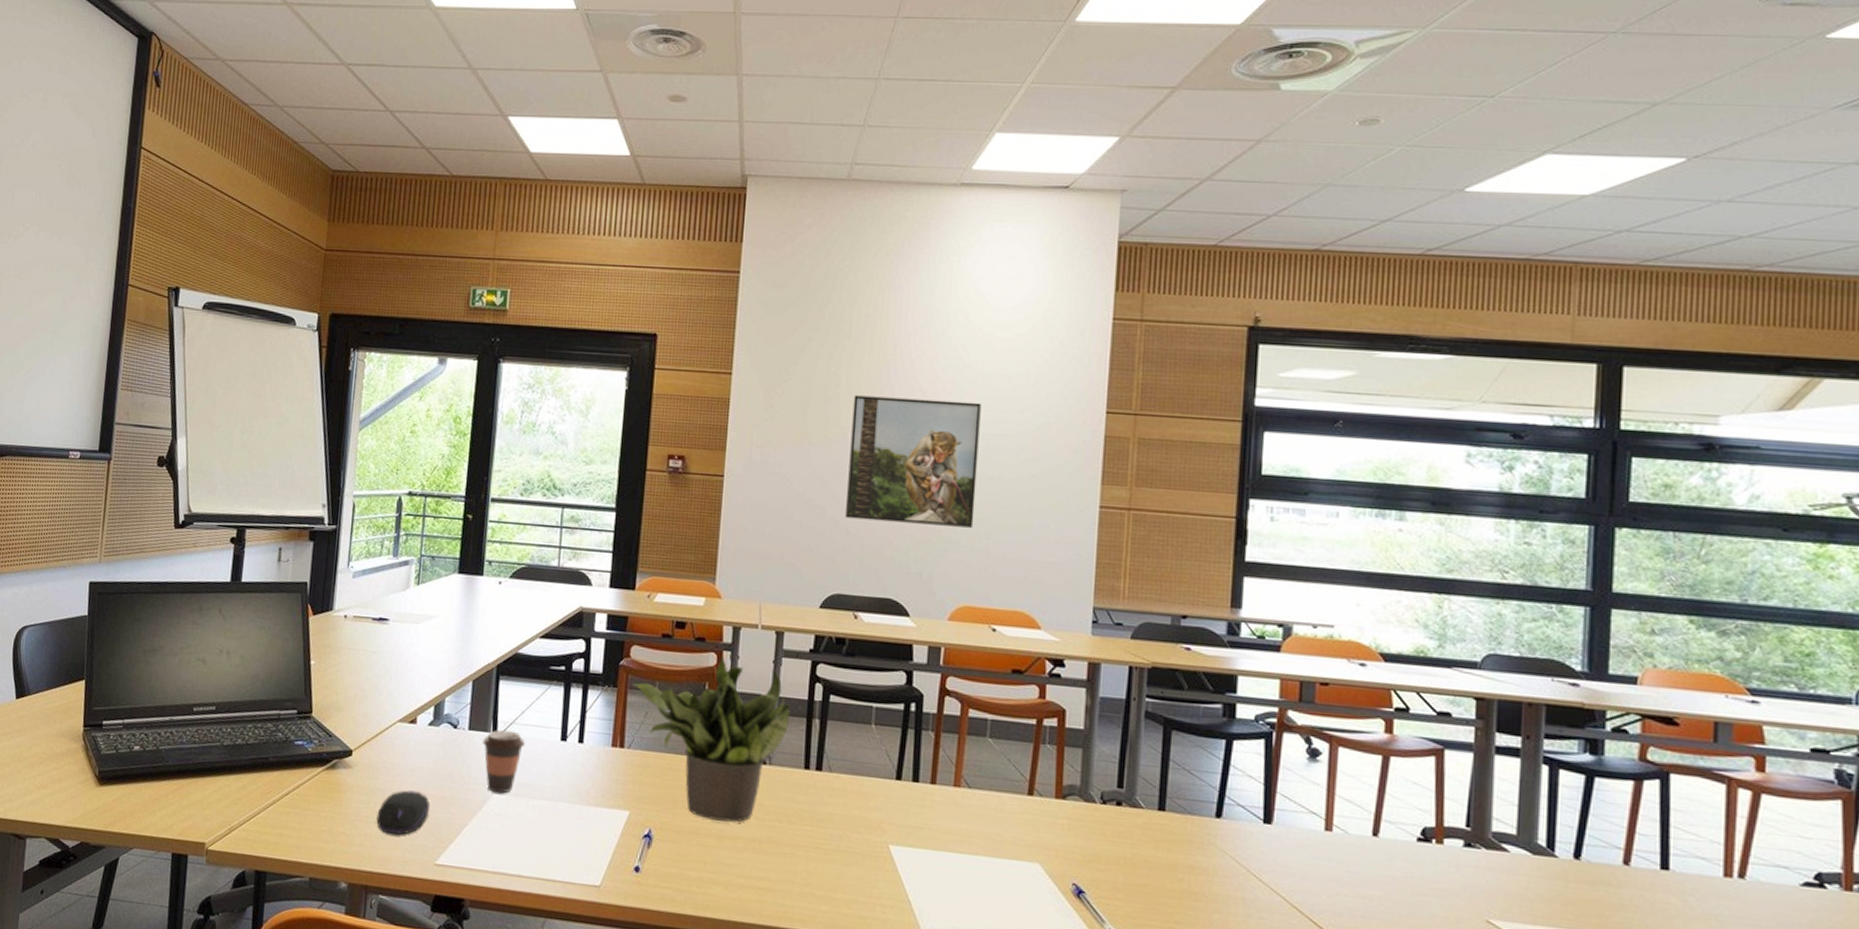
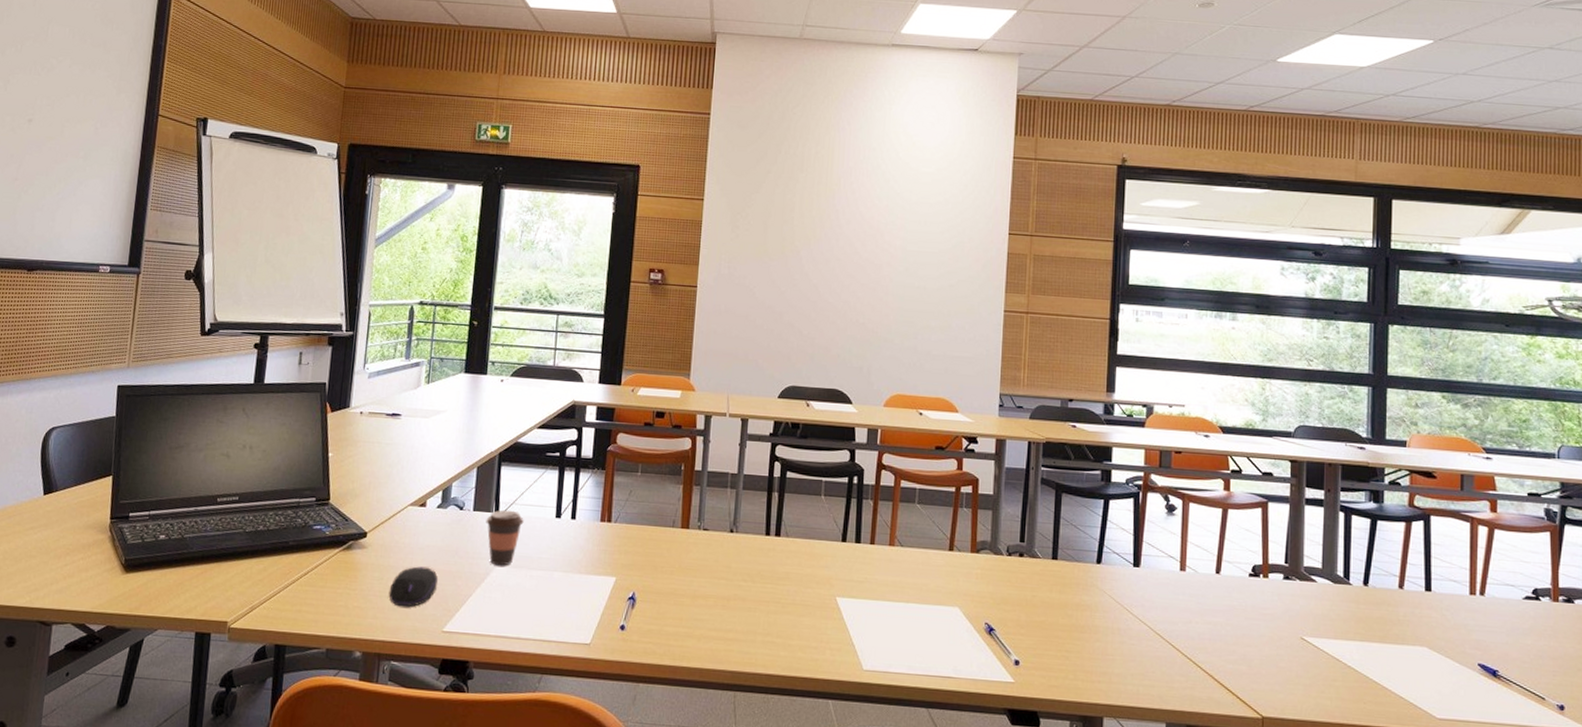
potted plant: present [633,657,793,823] -> none [619,441,756,584]
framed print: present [846,395,981,528] -> none [799,218,909,329]

